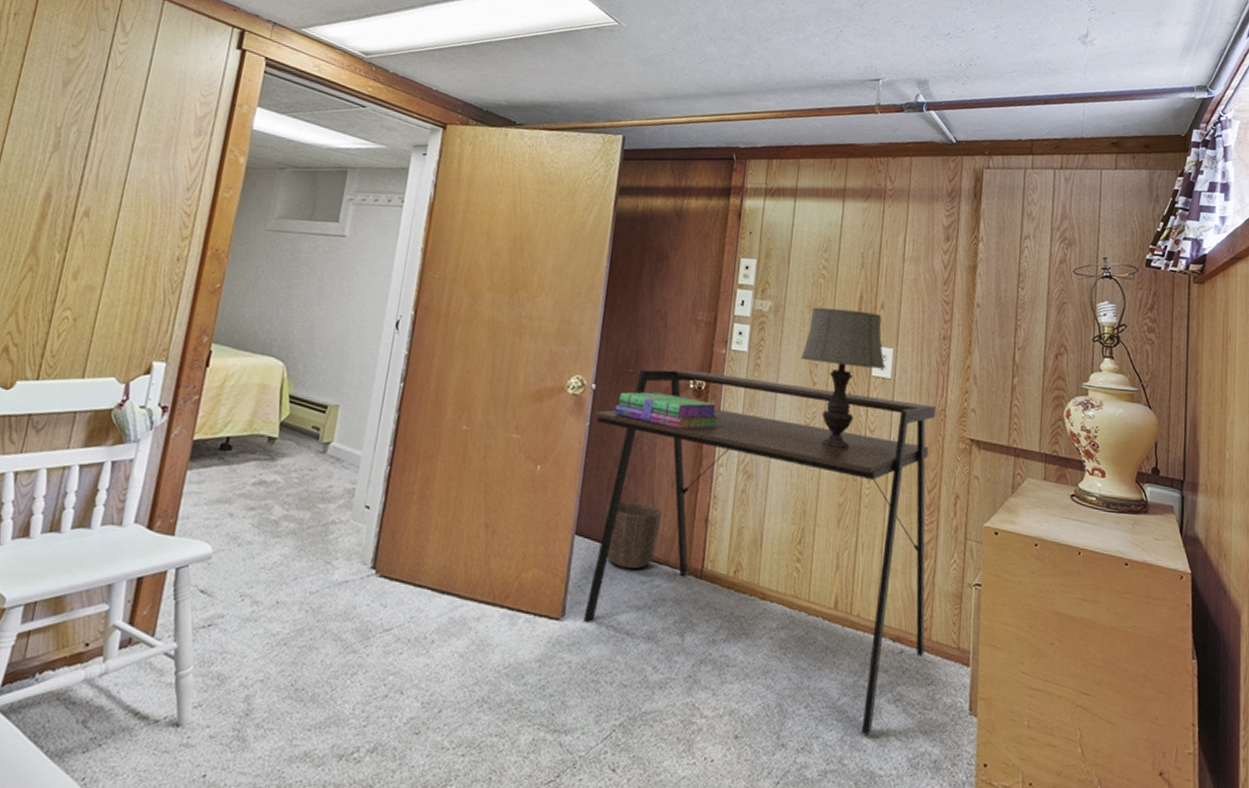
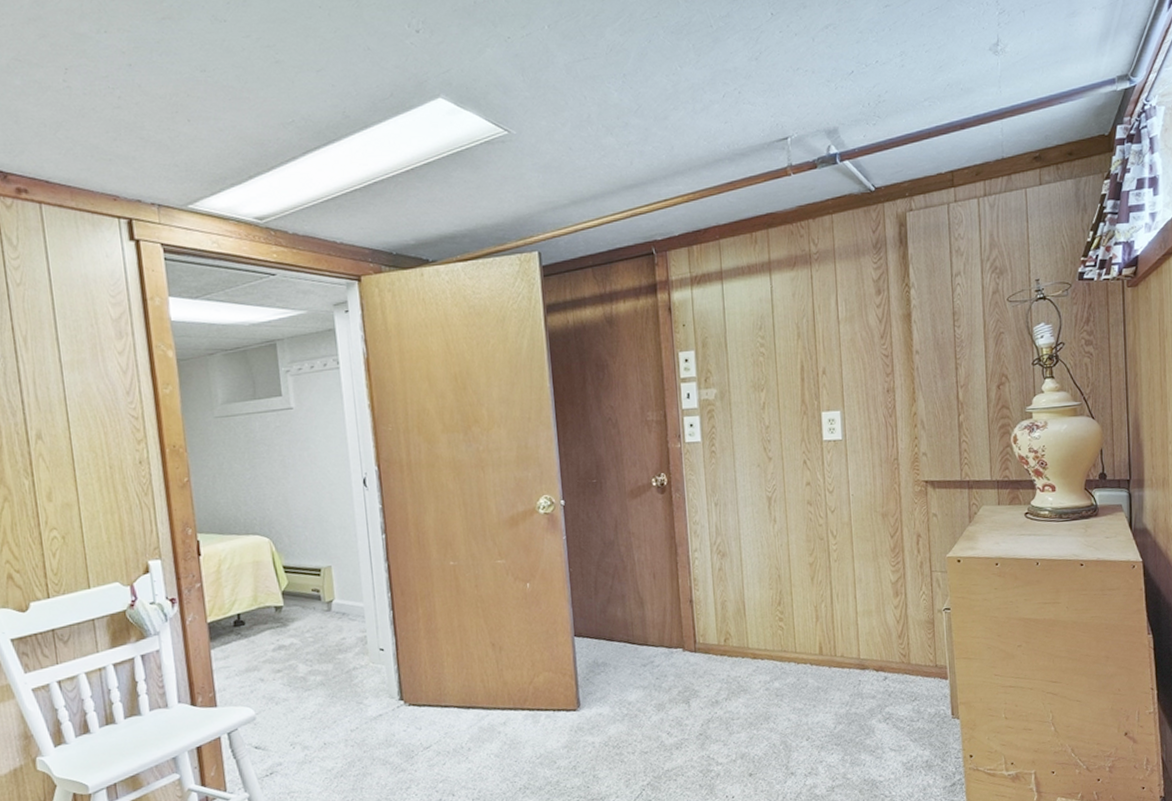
desk: present [583,369,937,735] -> none [569,456,906,752]
waste basket: present [605,501,662,570] -> none [597,597,650,657]
stack of books: present [615,392,719,430] -> none [587,495,686,526]
table lamp: present [801,307,885,450] -> none [753,380,835,515]

